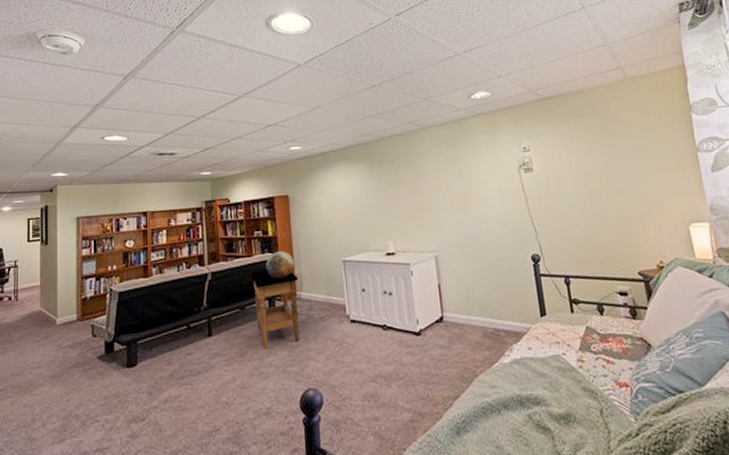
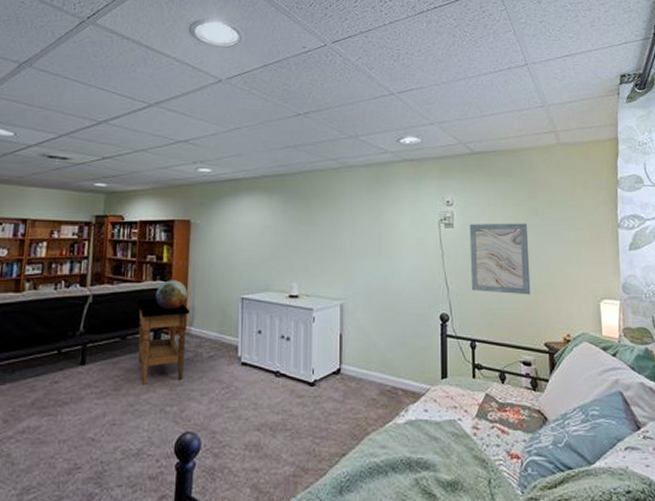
wall art: none [548,159,618,230] -> present [469,223,531,295]

